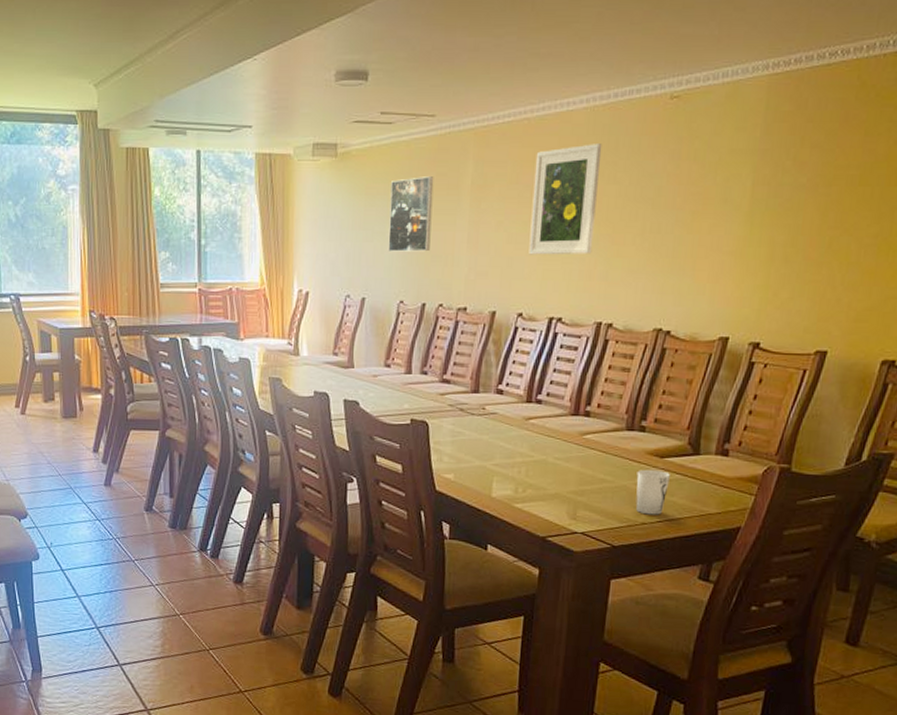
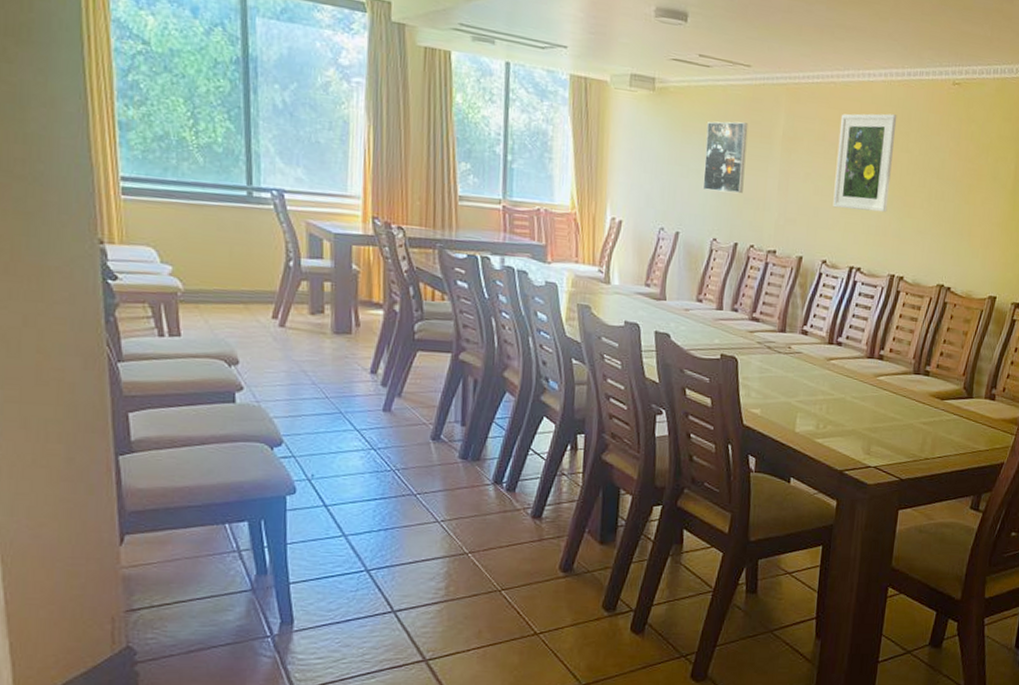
cup: present [635,469,670,515] -> none [920,409,949,451]

